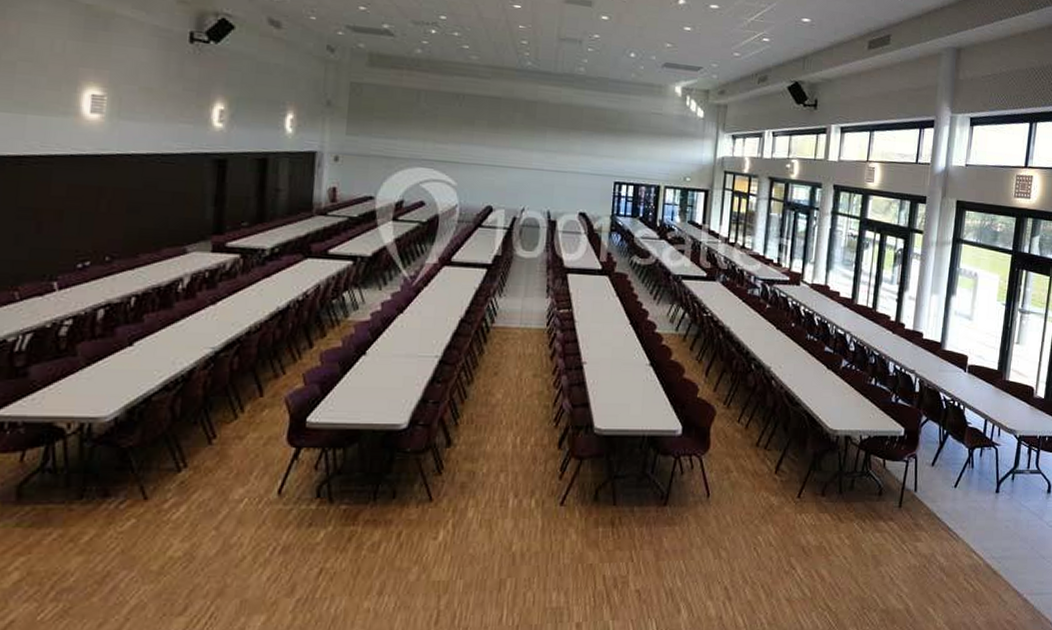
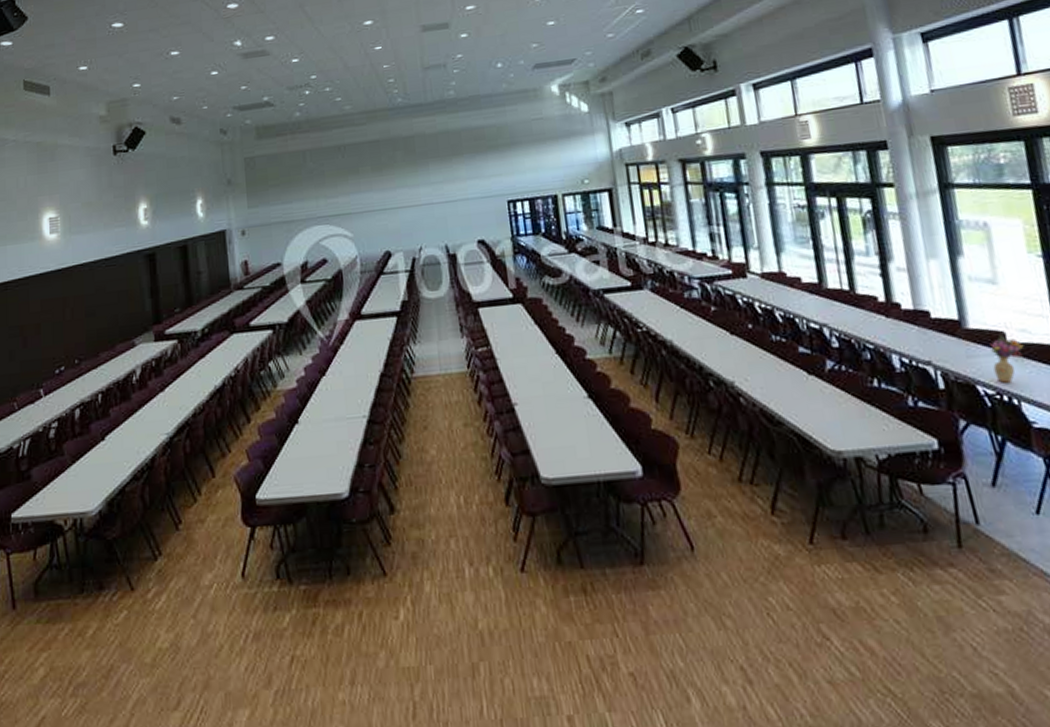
flower arrangement: none [954,358,977,393] -> present [989,335,1024,383]

